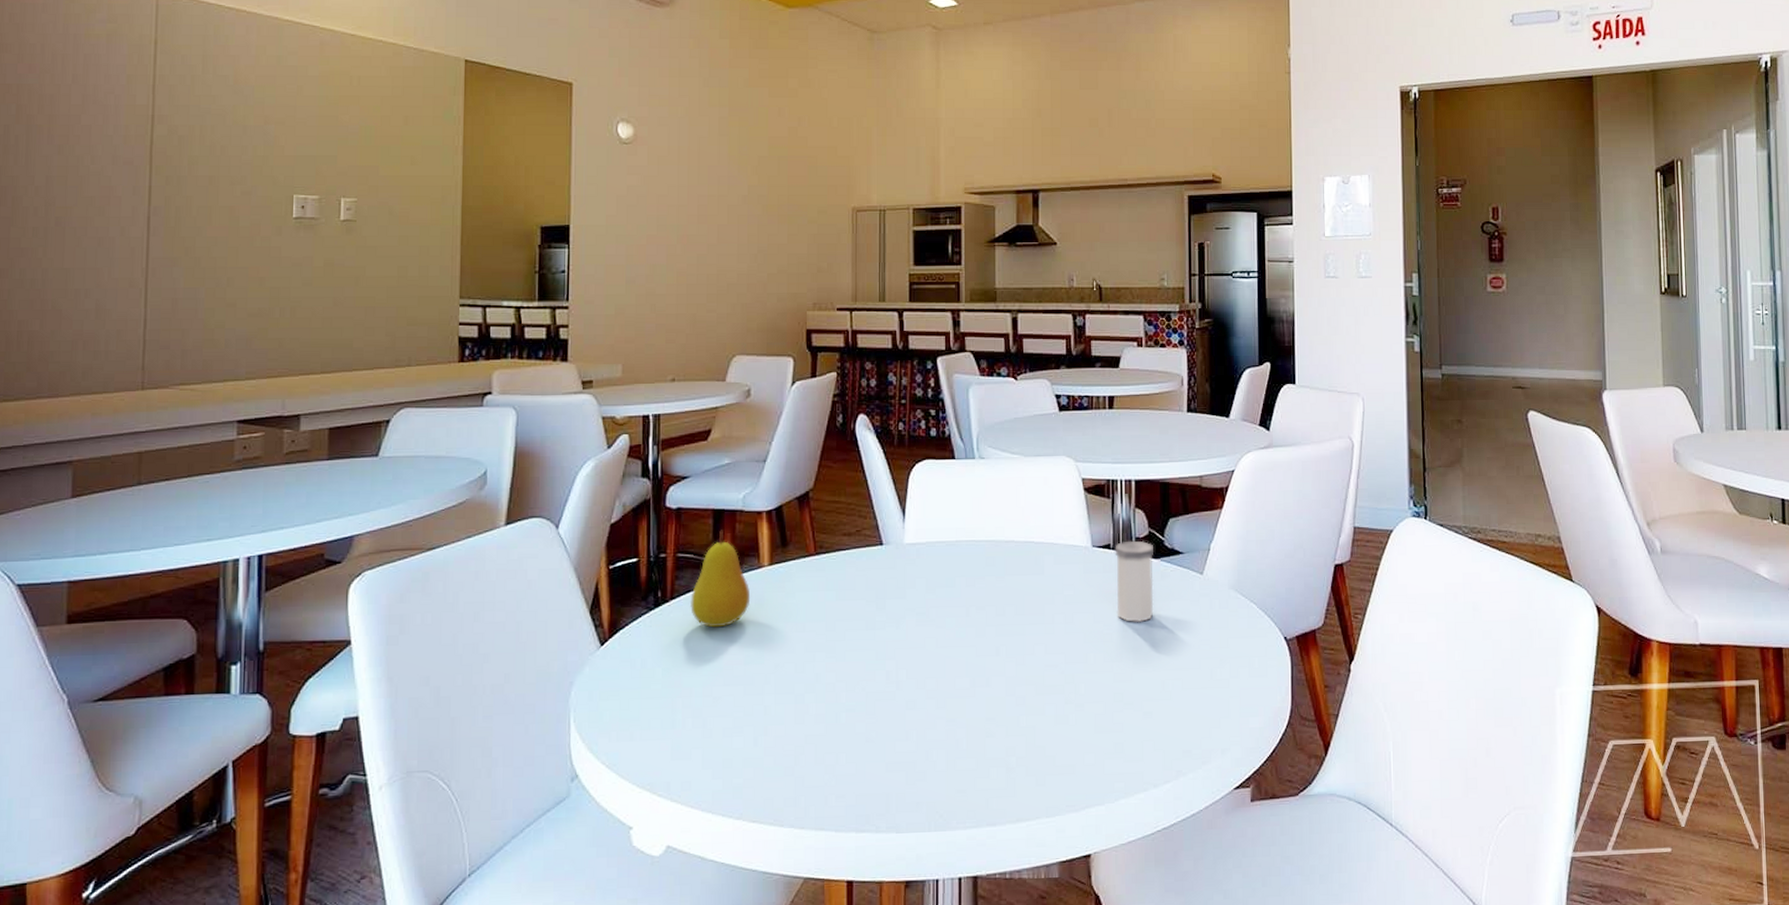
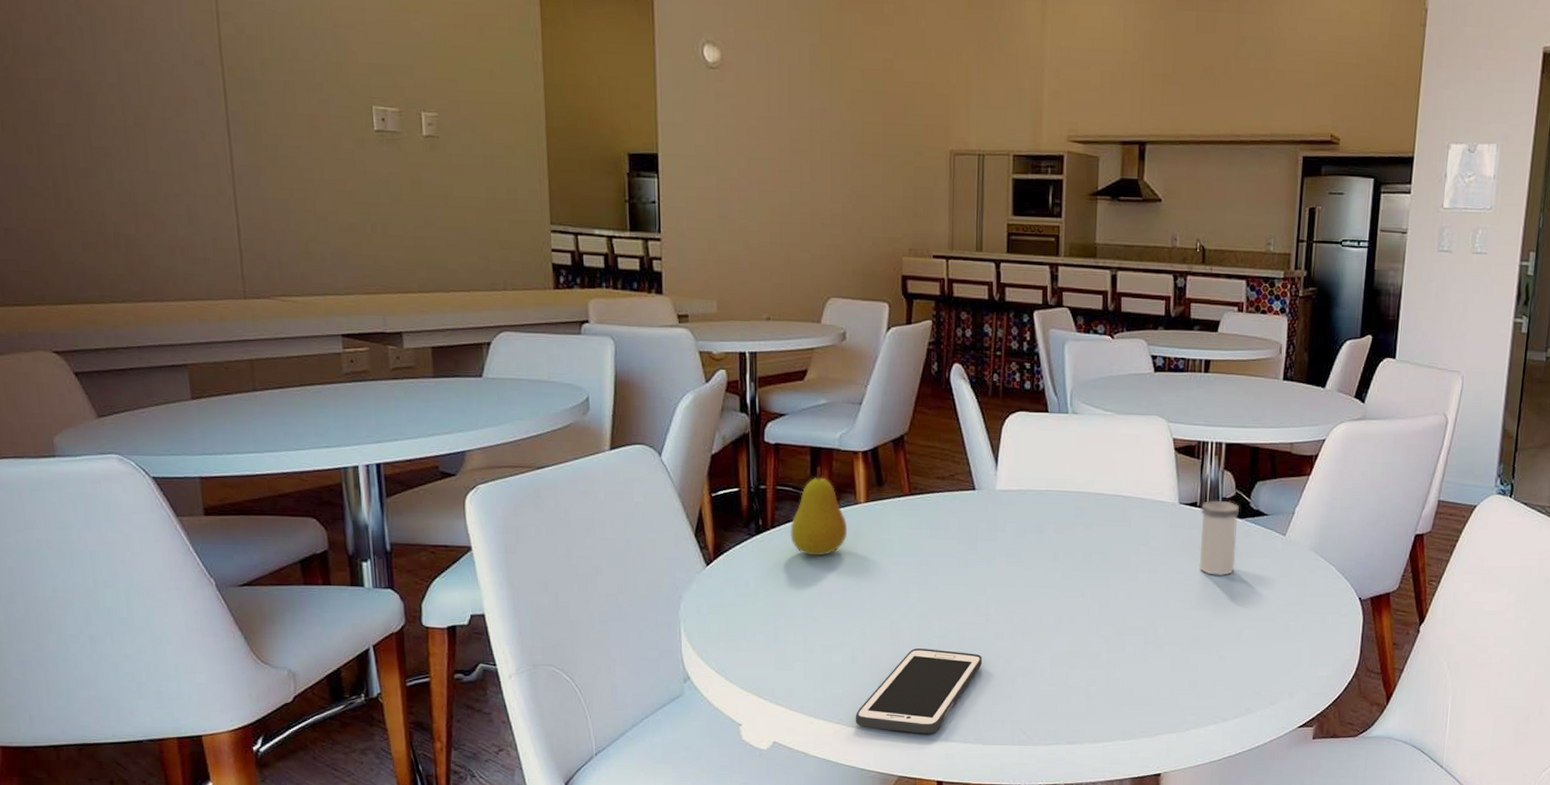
cell phone: none [757,724,893,825] -> present [855,648,982,734]

